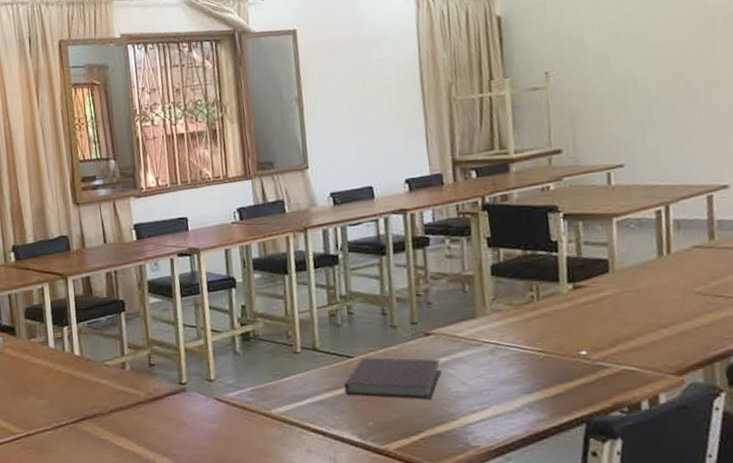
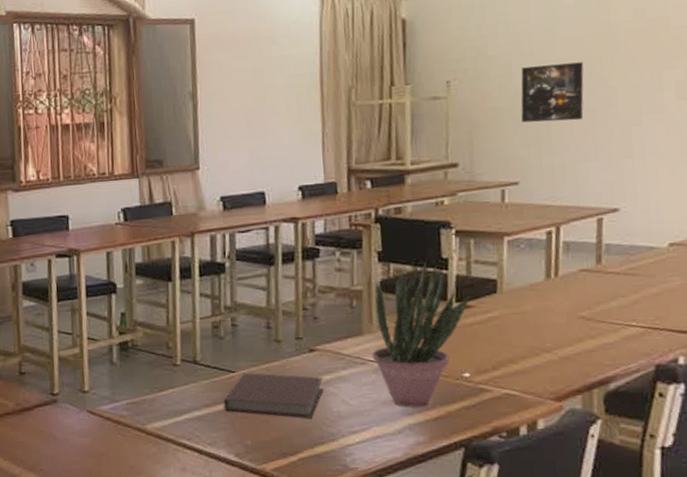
potted plant: none [485,245,582,386] -> present [371,262,469,407]
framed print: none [619,45,686,107] -> present [521,62,584,123]

